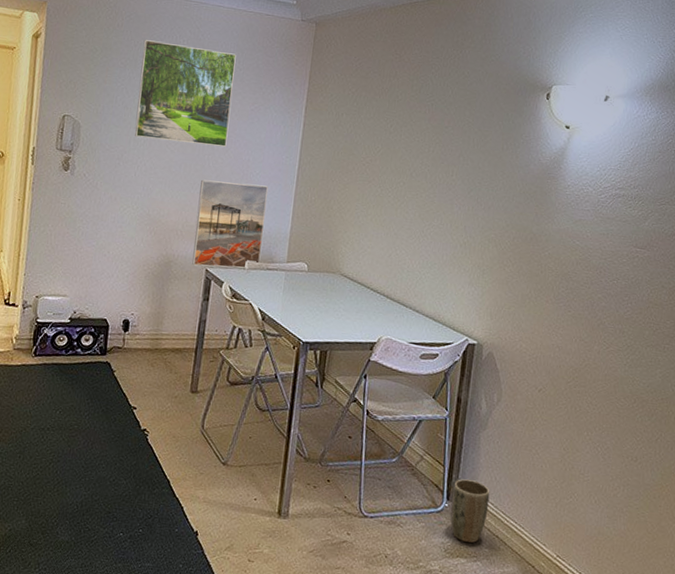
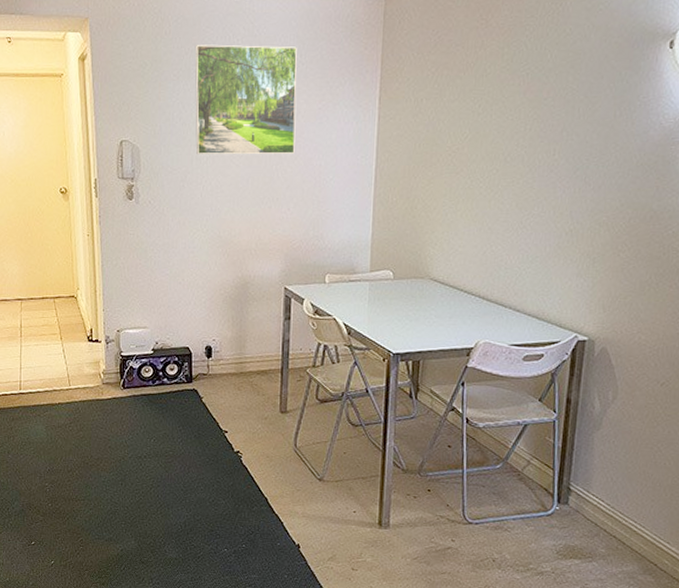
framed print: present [192,179,268,269] -> none [269,191,344,285]
plant pot: present [450,479,490,543] -> none [561,481,606,545]

